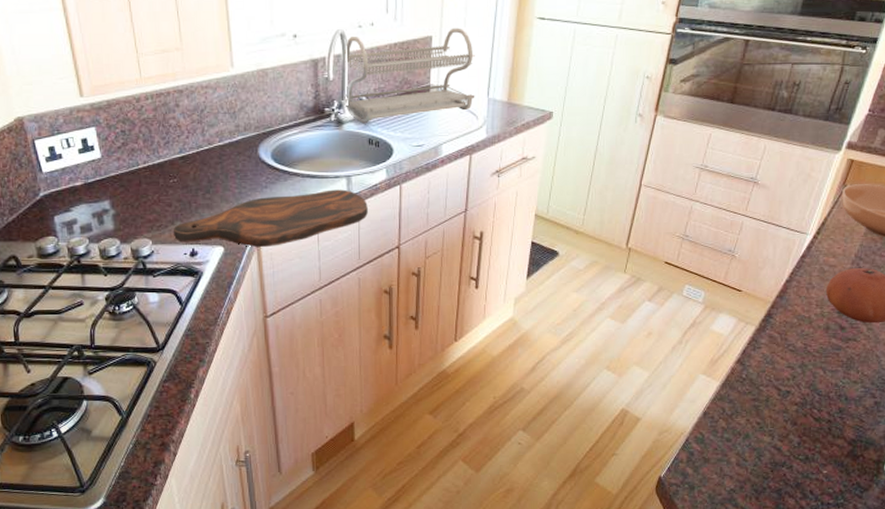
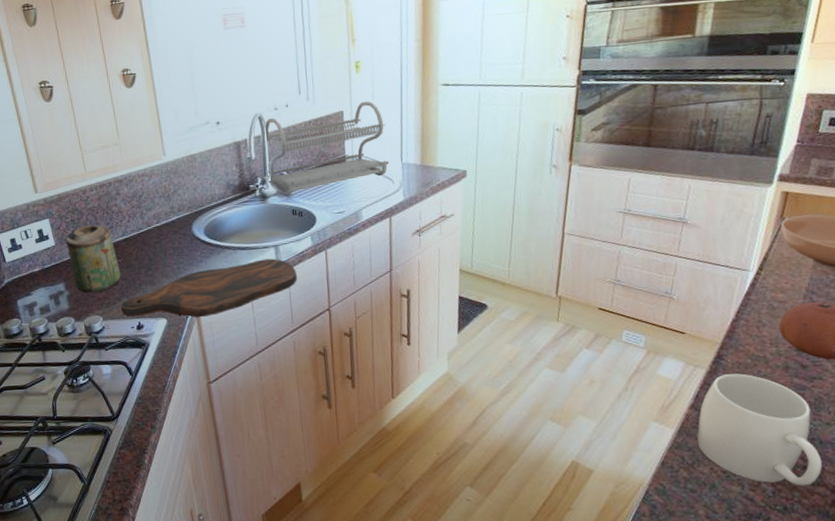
canister: none [113,138,175,214] -> present [65,225,121,293]
mug: none [738,332,845,438] -> present [697,373,823,486]

